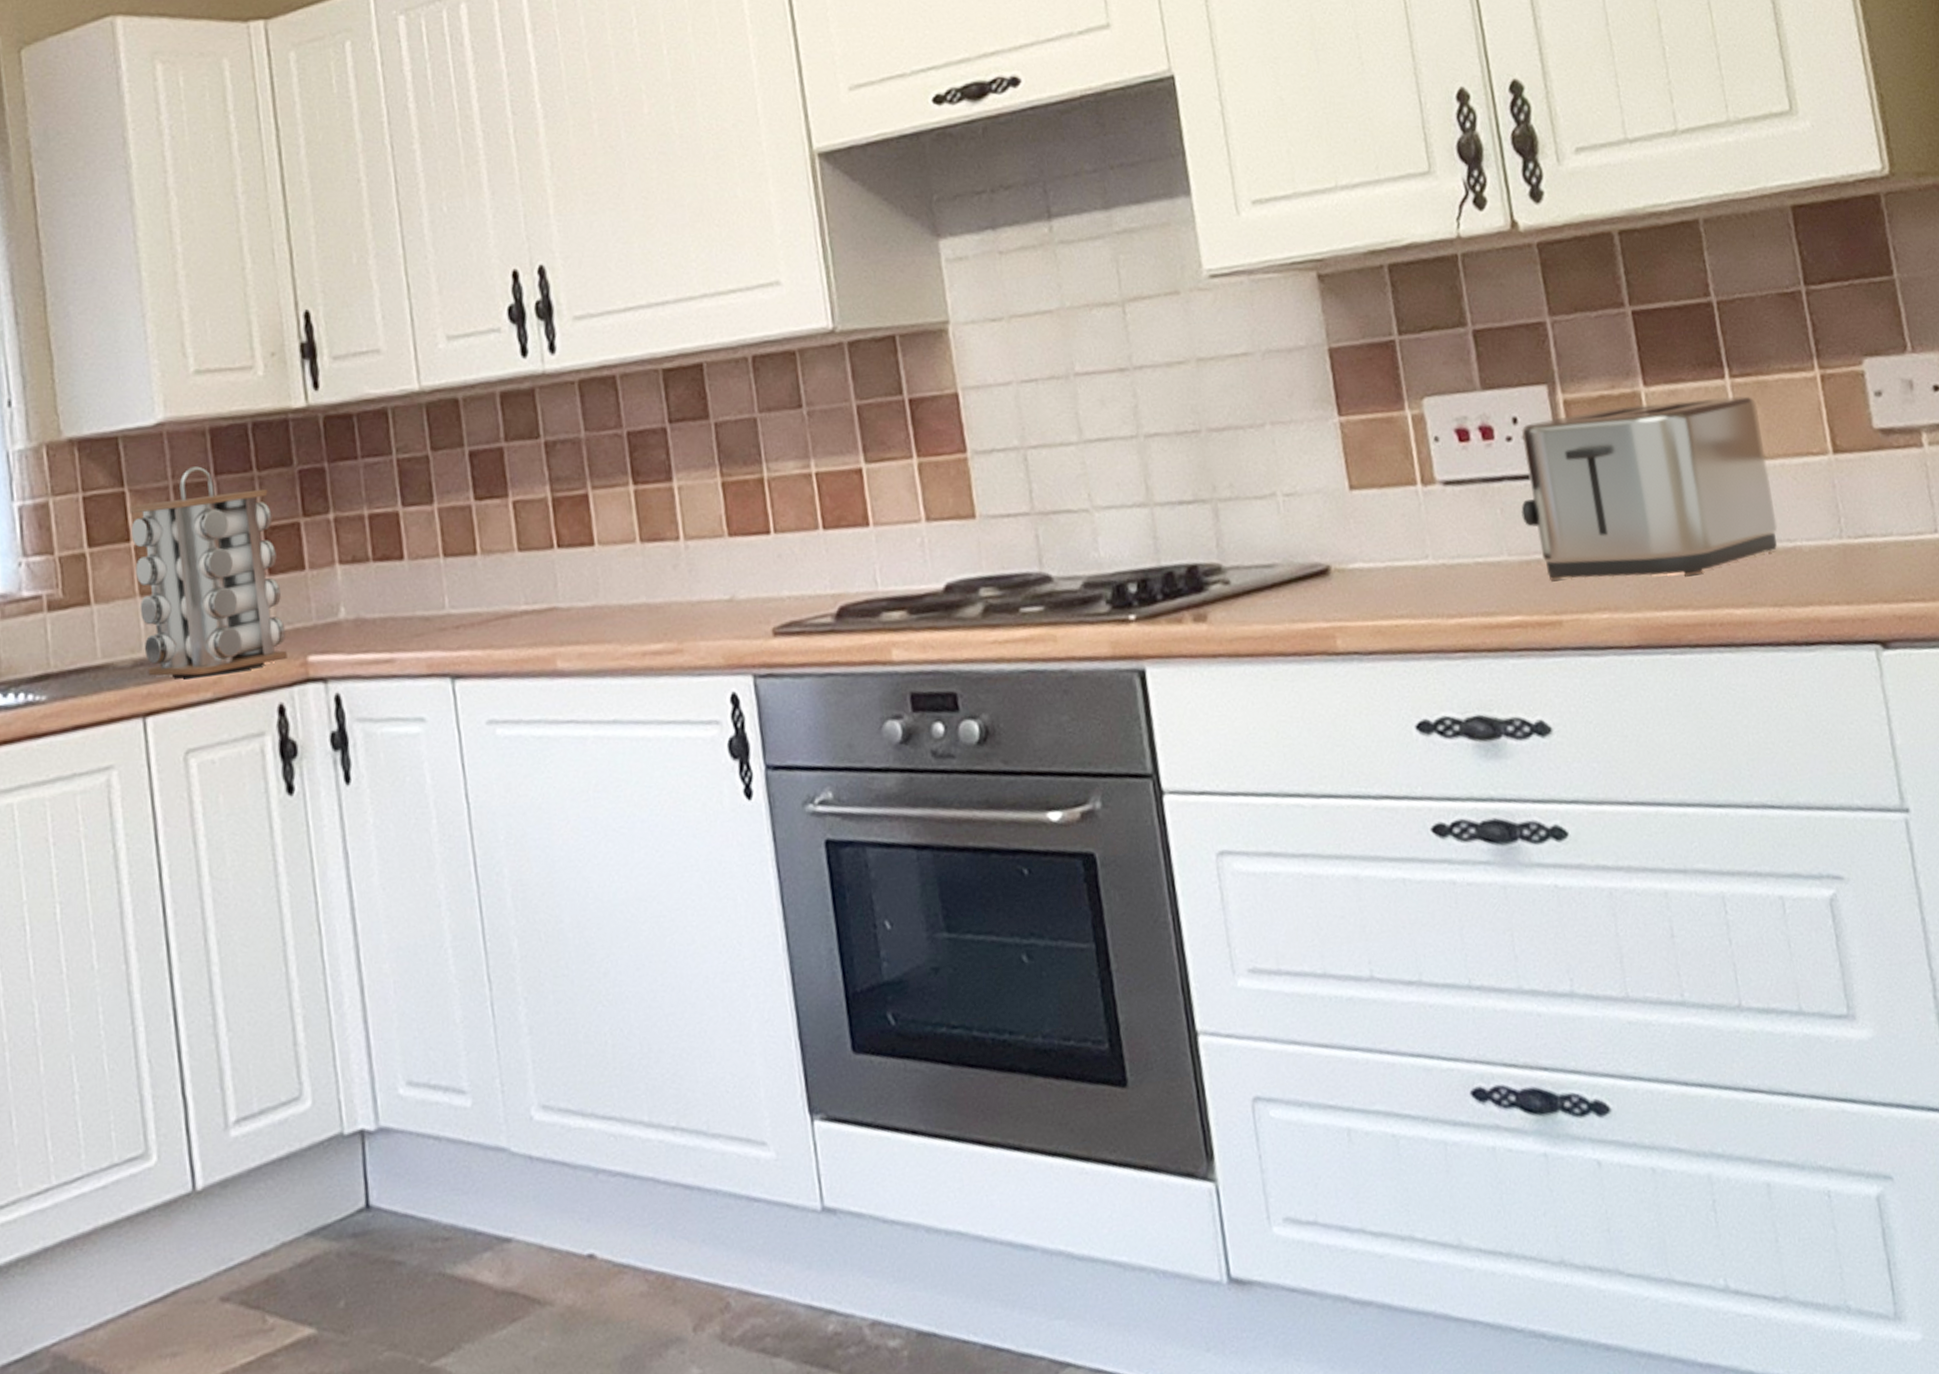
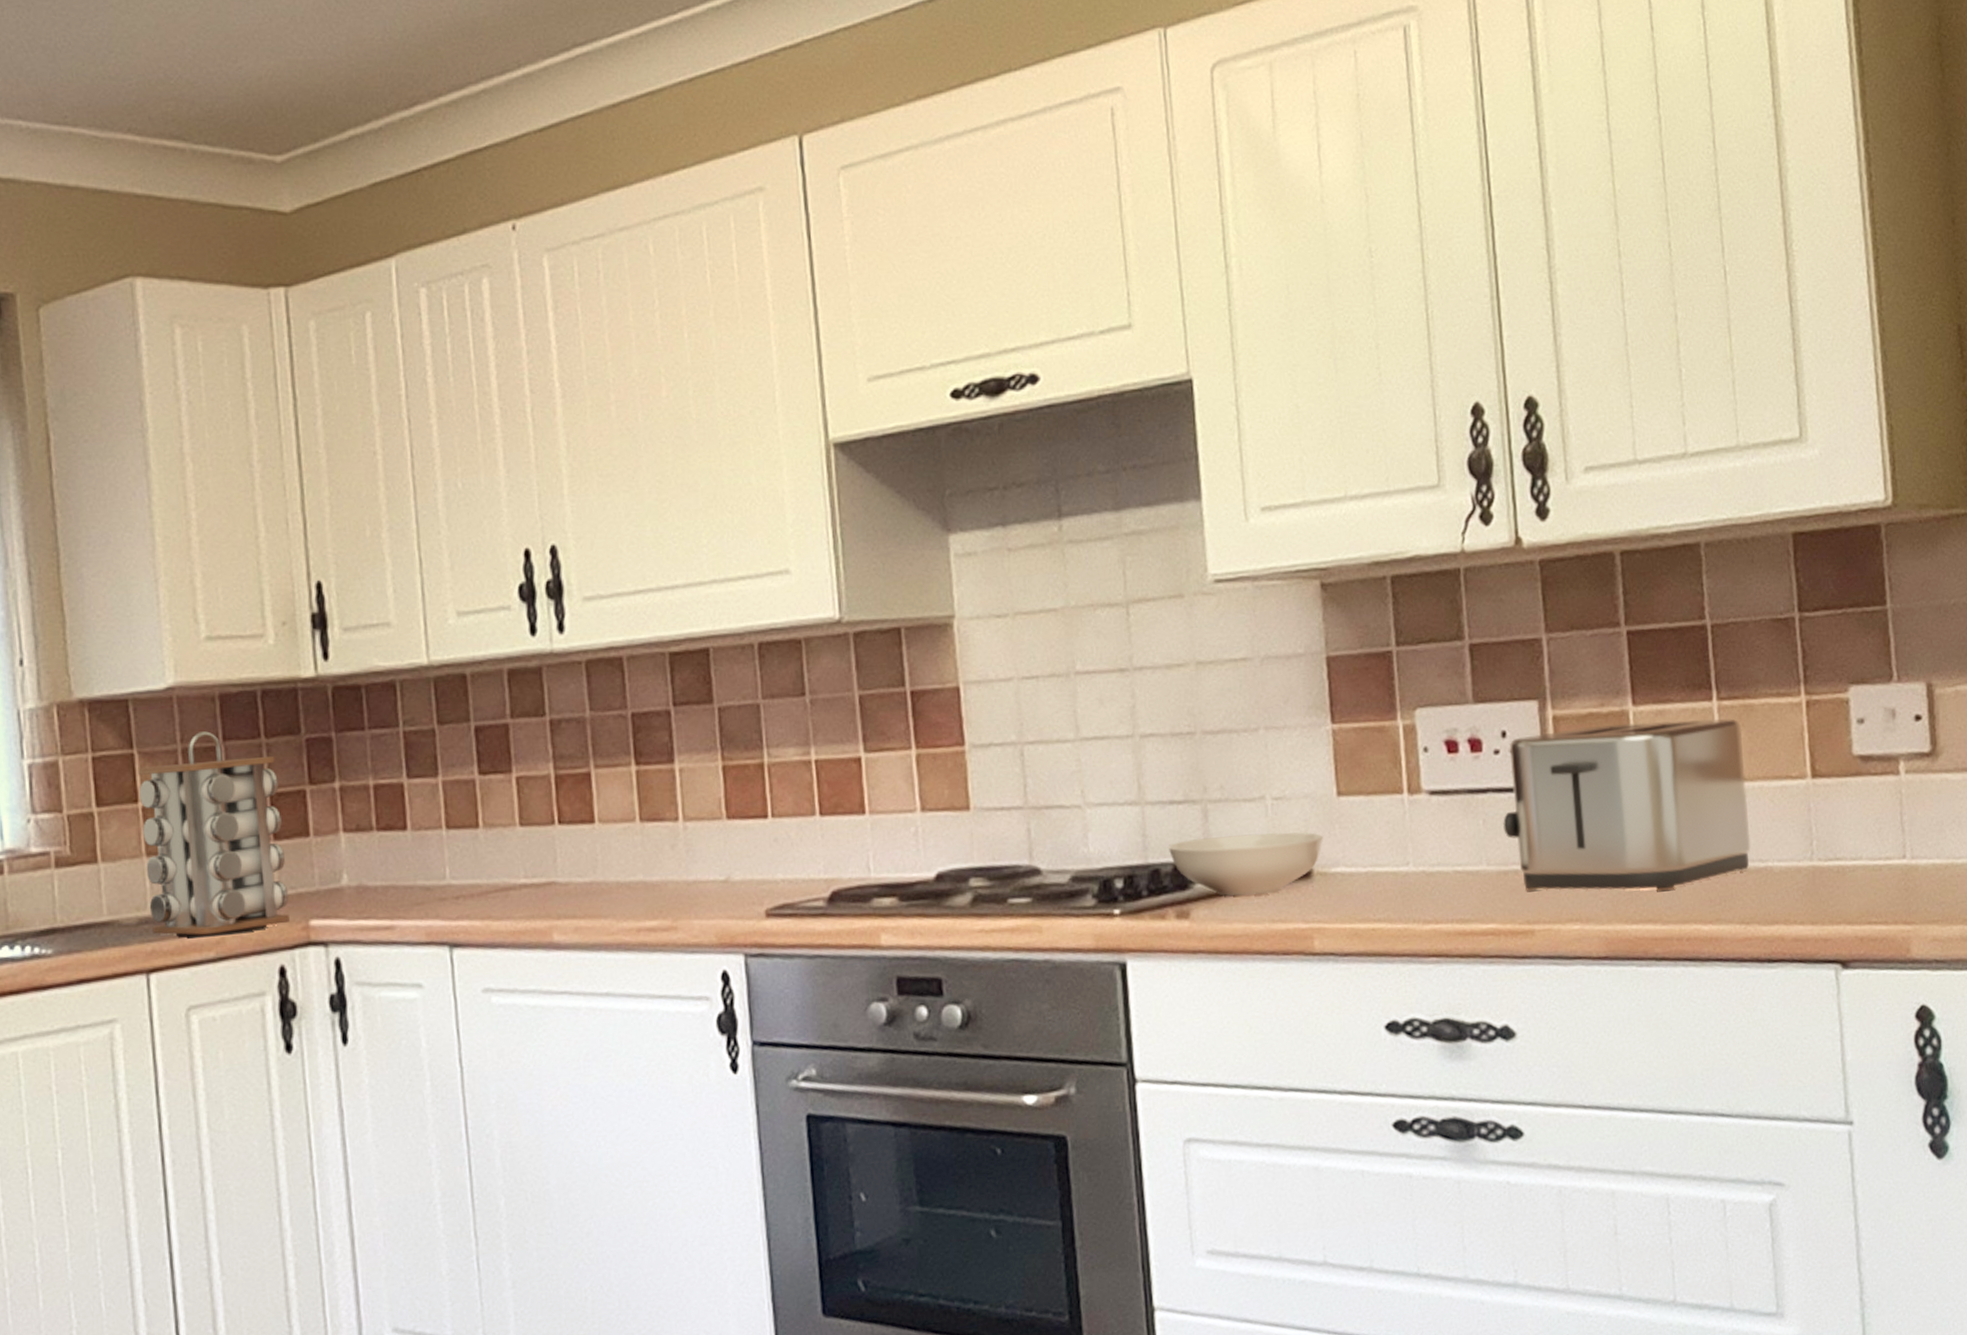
bowl: none [1180,528,1339,597] -> present [1167,832,1324,896]

